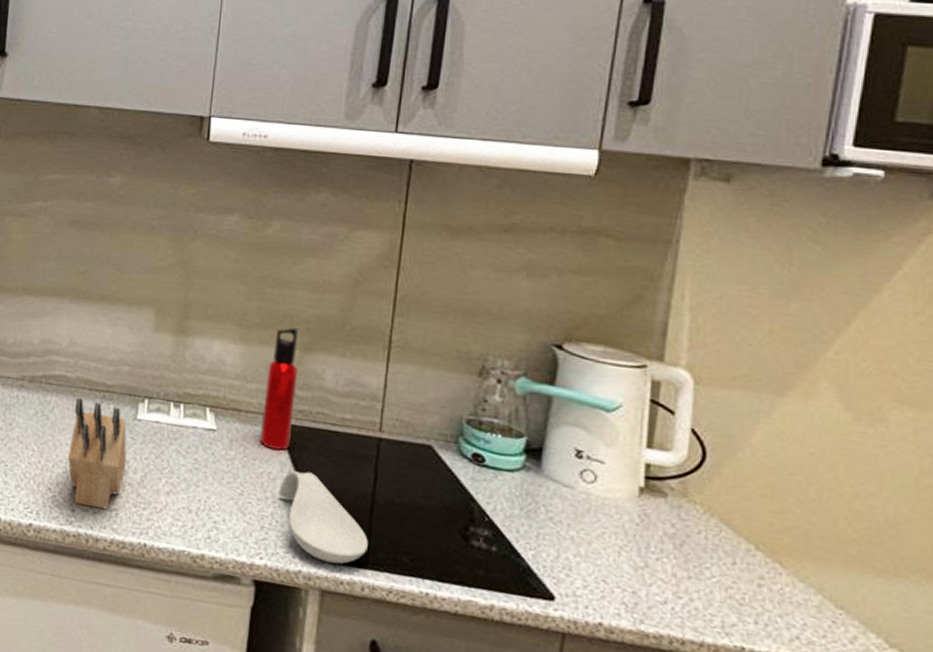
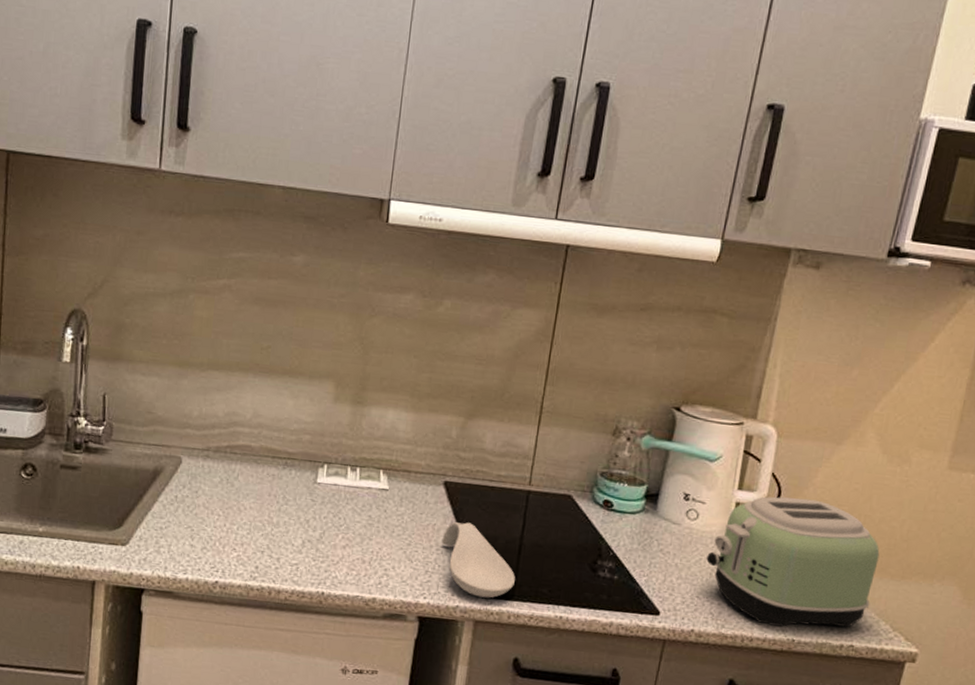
knife block: present [68,397,127,510] -> none [252,465,307,565]
water bottle: present [260,327,299,451] -> none [427,396,463,505]
toaster: none [612,458,857,637] -> present [706,496,880,627]

